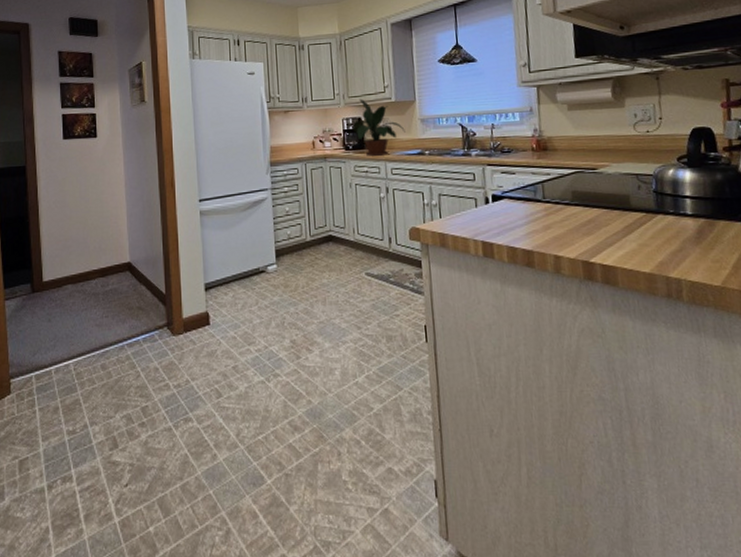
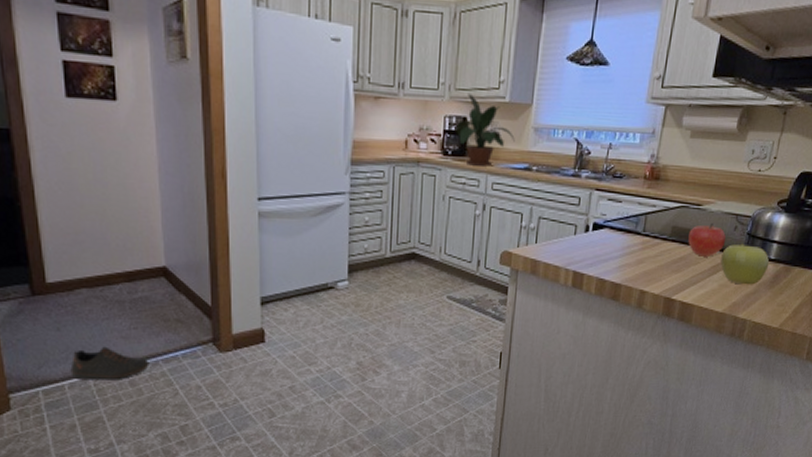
shoe: none [56,334,117,365] -> present [70,346,150,380]
fruit: none [591,185,632,218] -> present [688,223,726,257]
fruit: none [631,201,688,243] -> present [720,243,770,285]

